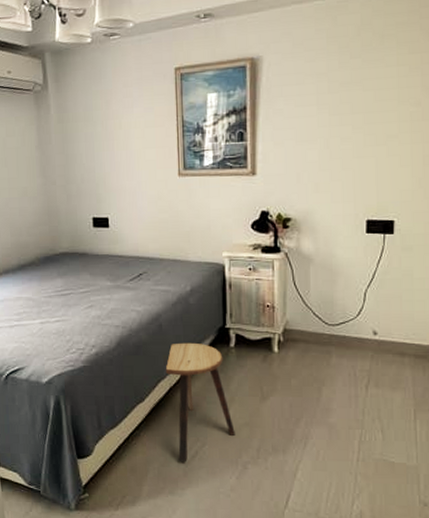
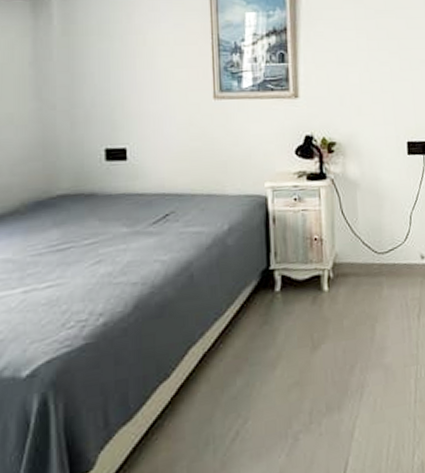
stool: present [165,342,235,463] -> none [197,292,284,450]

